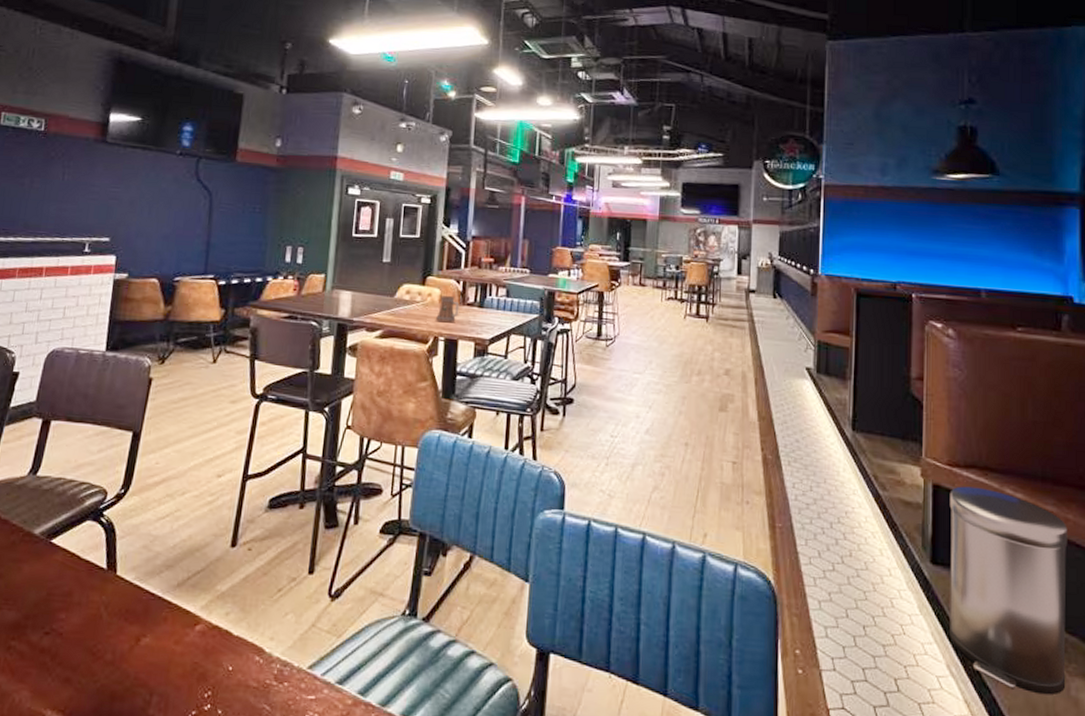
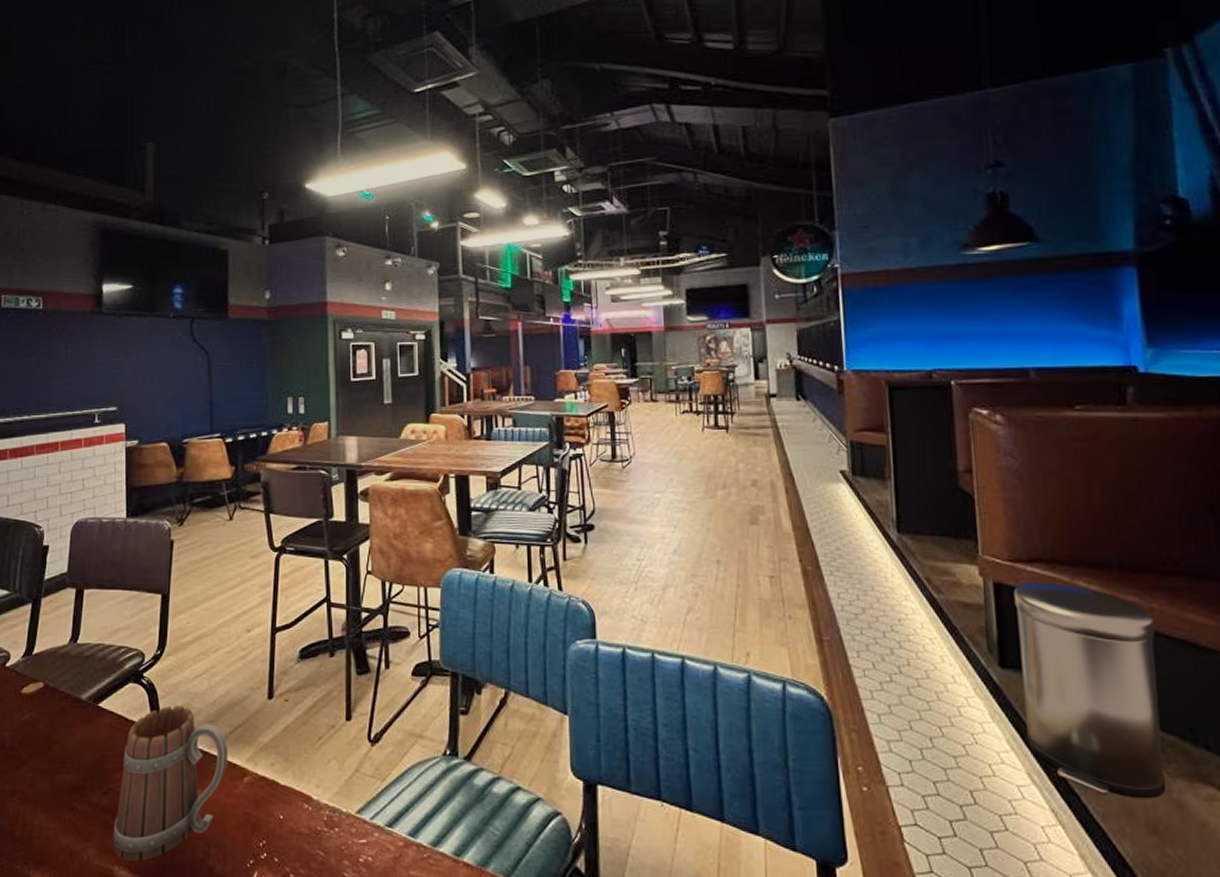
beer mug: none [48,546,184,707] -> present [112,705,229,861]
beer mug: present [436,296,460,323] -> none [444,432,467,459]

